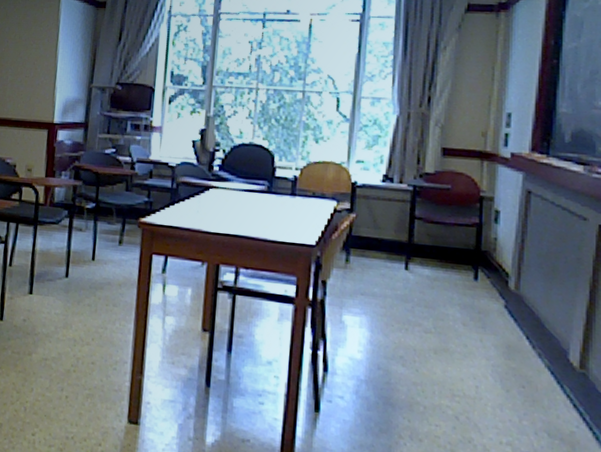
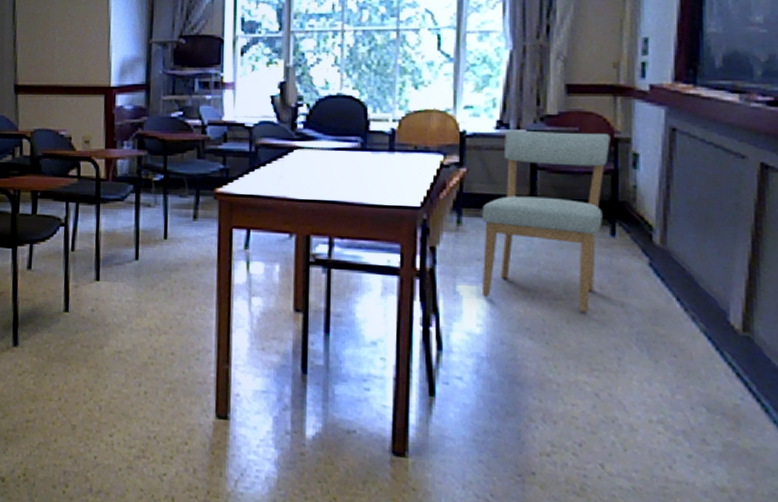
chair: none [363,183,477,346] -> present [481,130,611,314]

